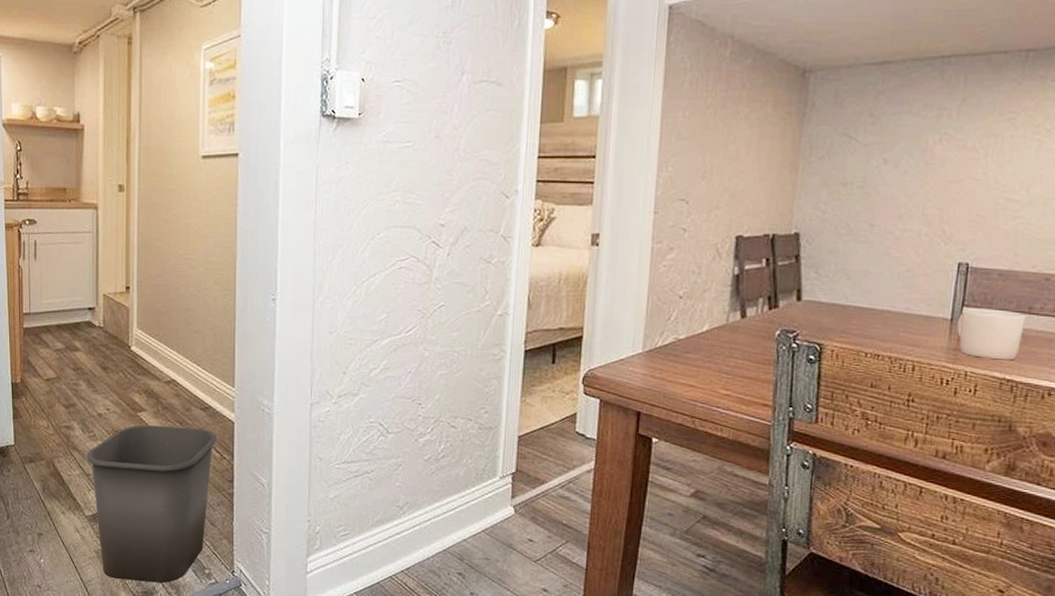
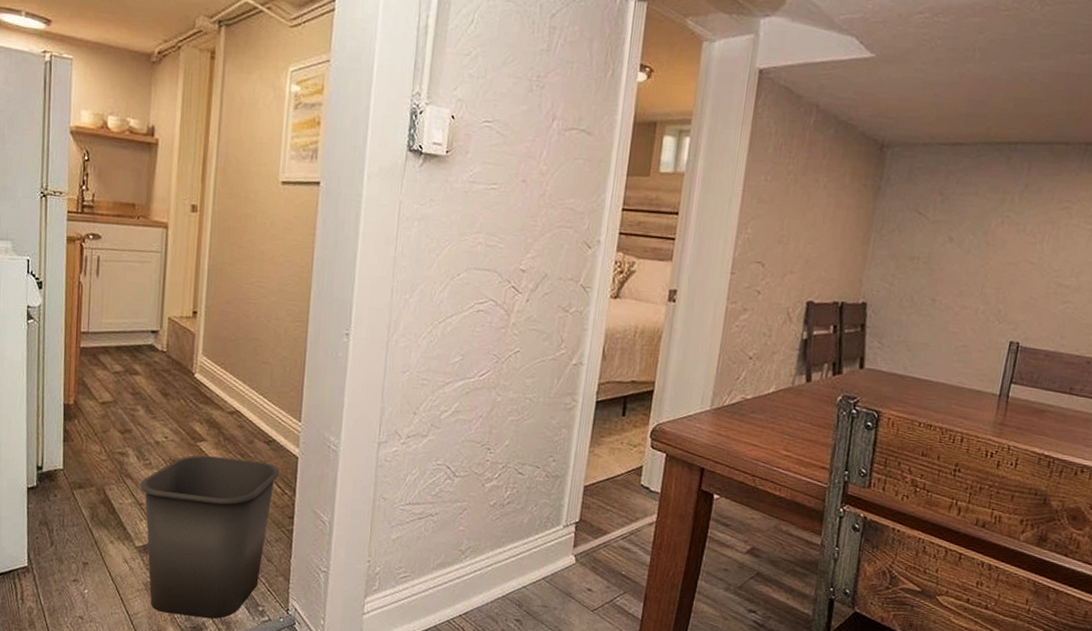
mug: present [957,308,1027,361] -> none [1004,385,1068,438]

